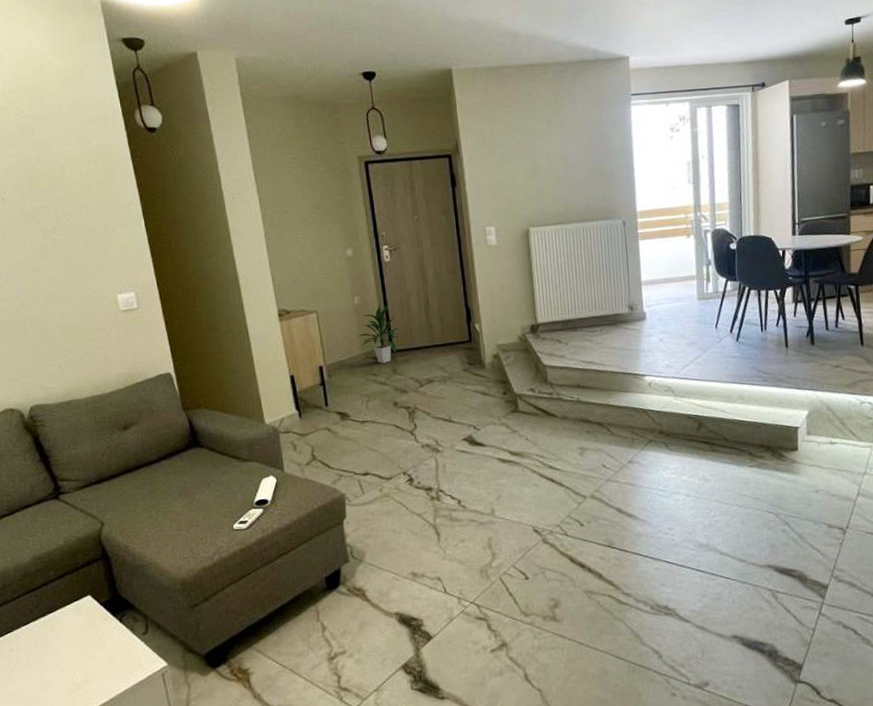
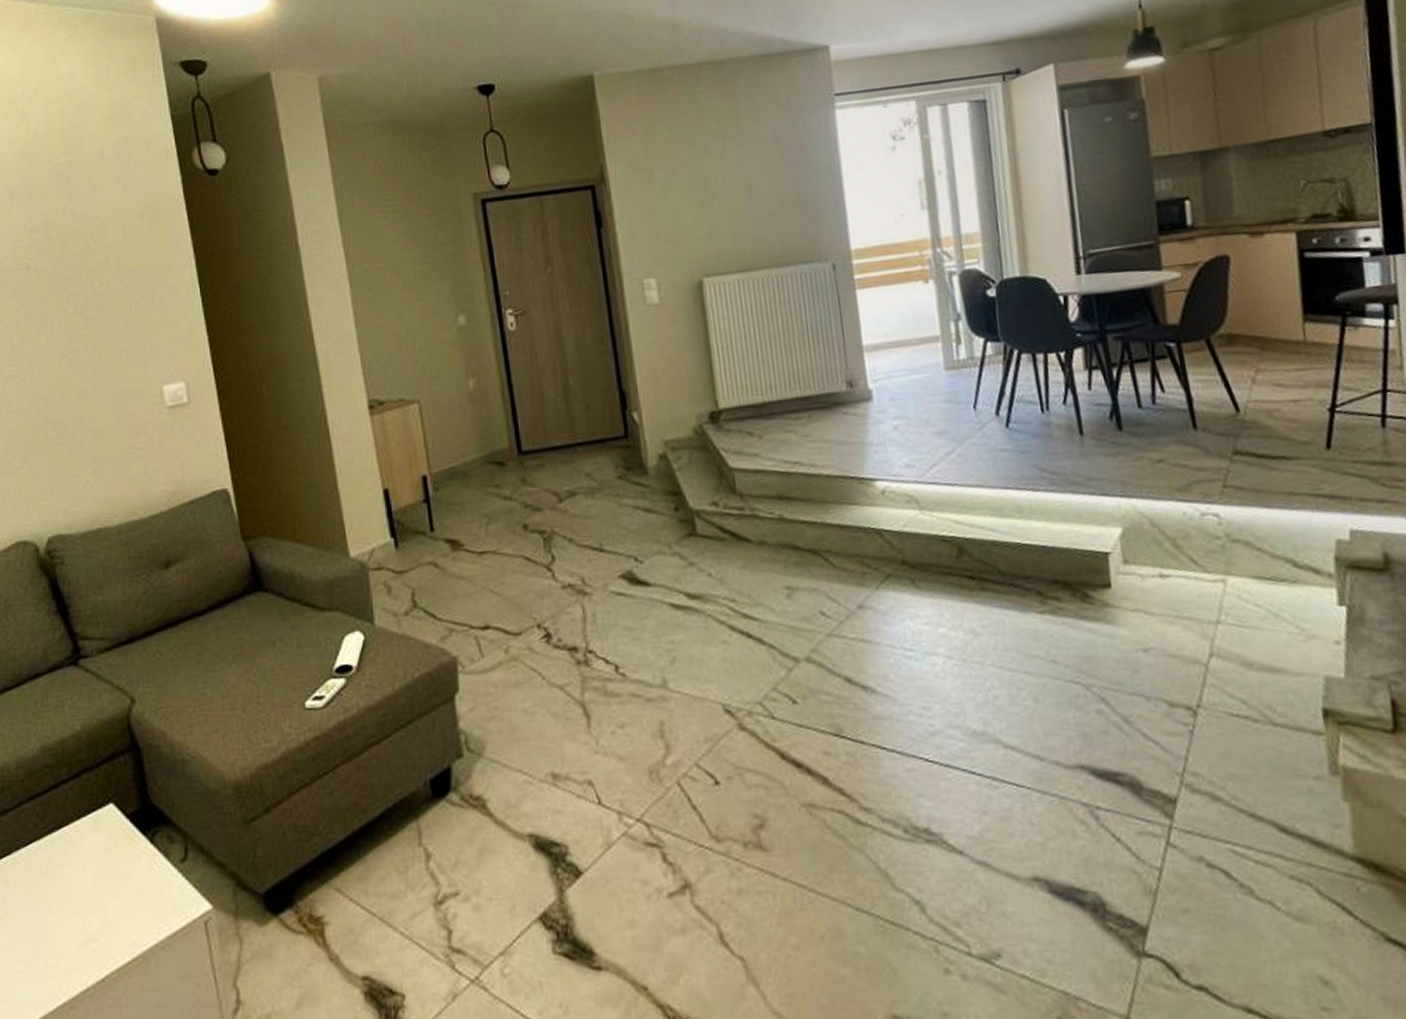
indoor plant: present [357,304,401,363] -> none [472,388,531,470]

